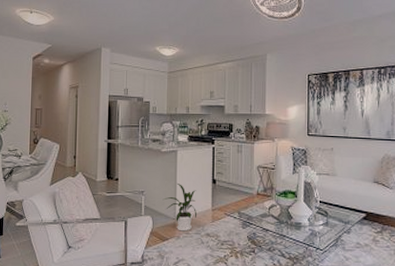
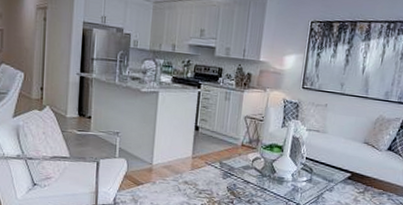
house plant: present [162,184,198,232] -> none [139,127,177,178]

